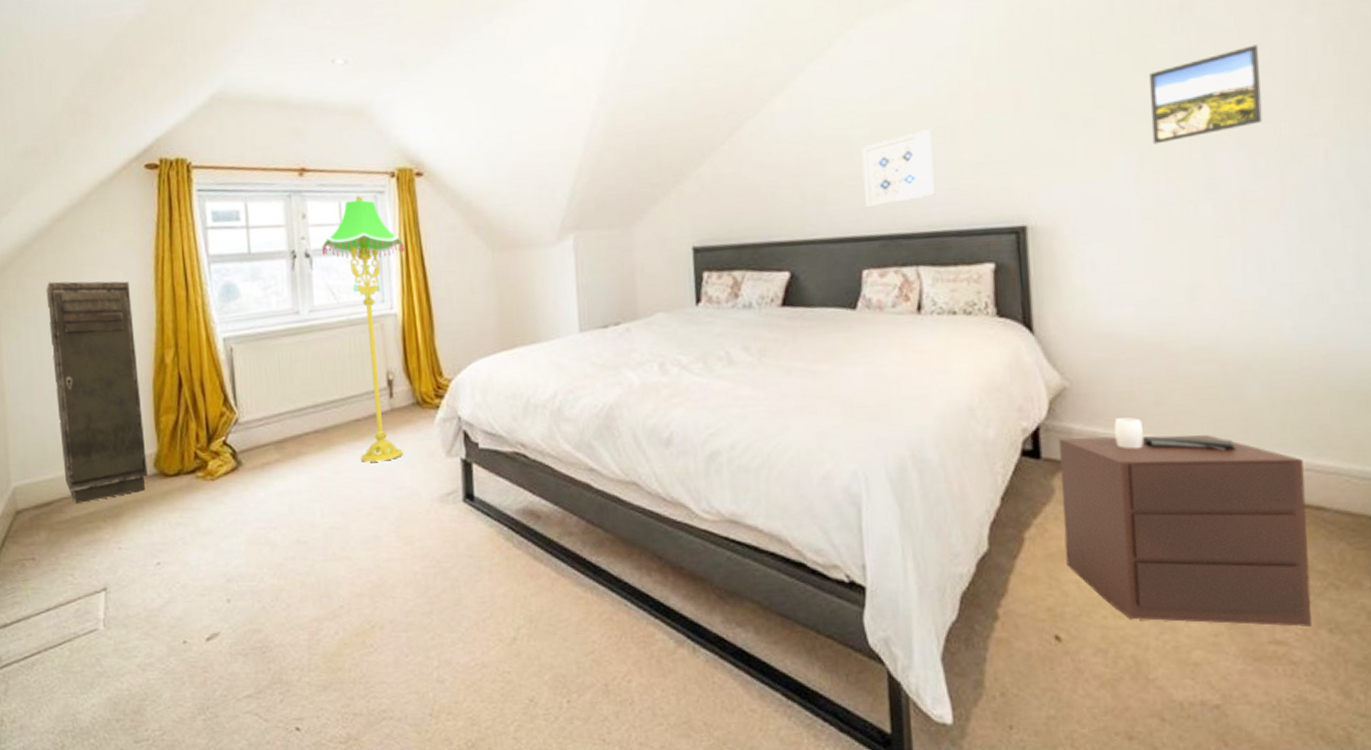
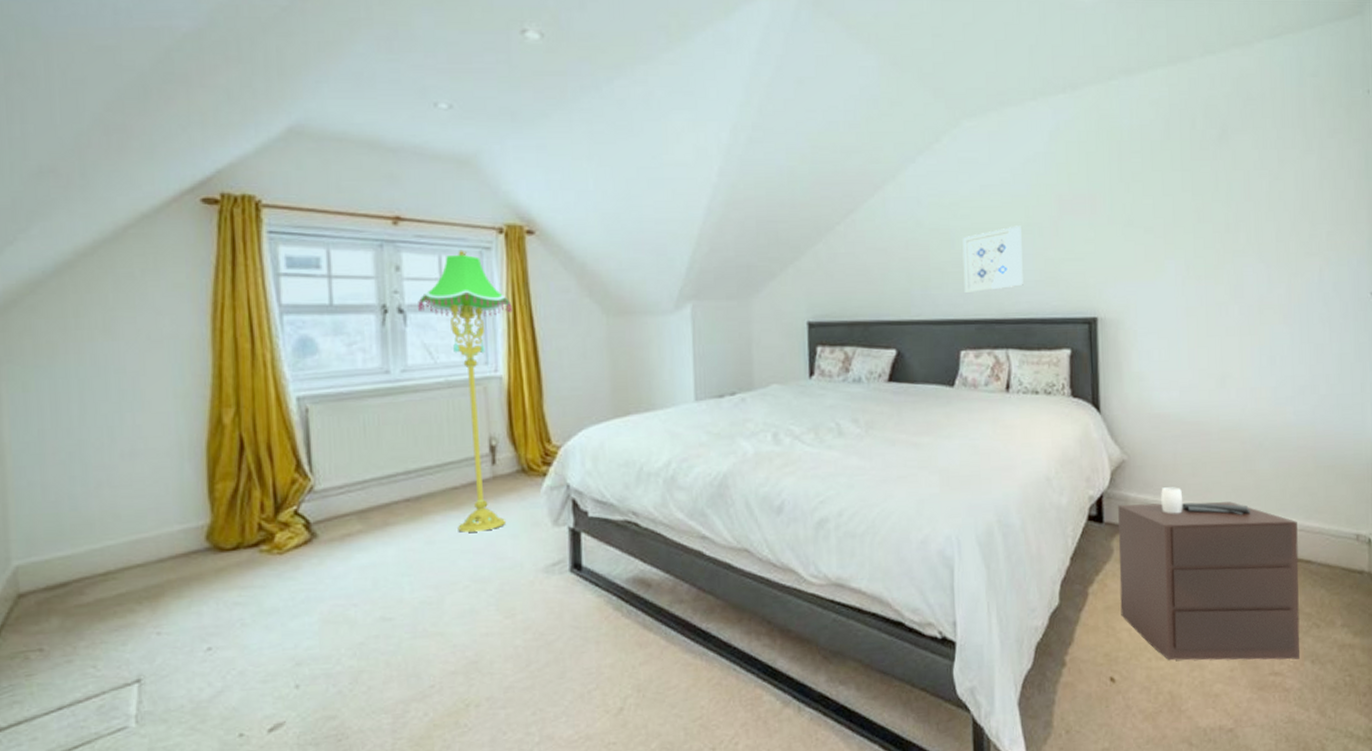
storage cabinet: present [46,281,148,505] -> none [65,326,198,585]
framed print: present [1149,44,1263,145] -> none [1195,175,1277,253]

